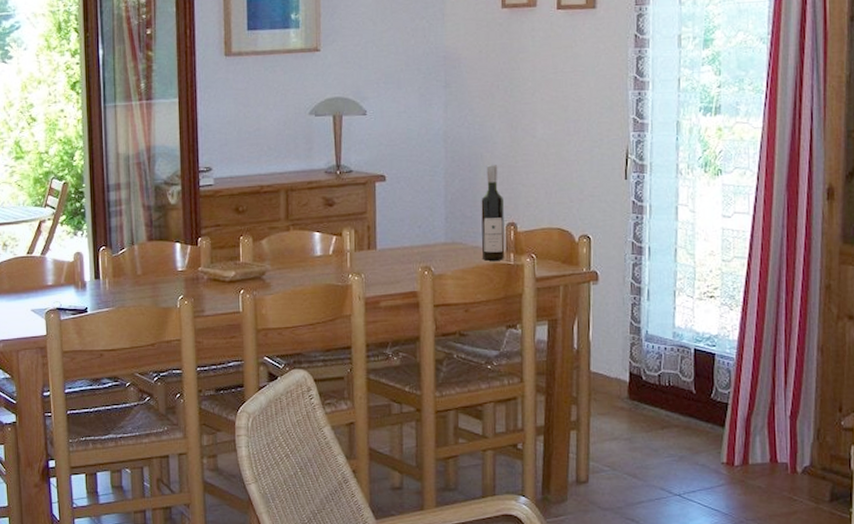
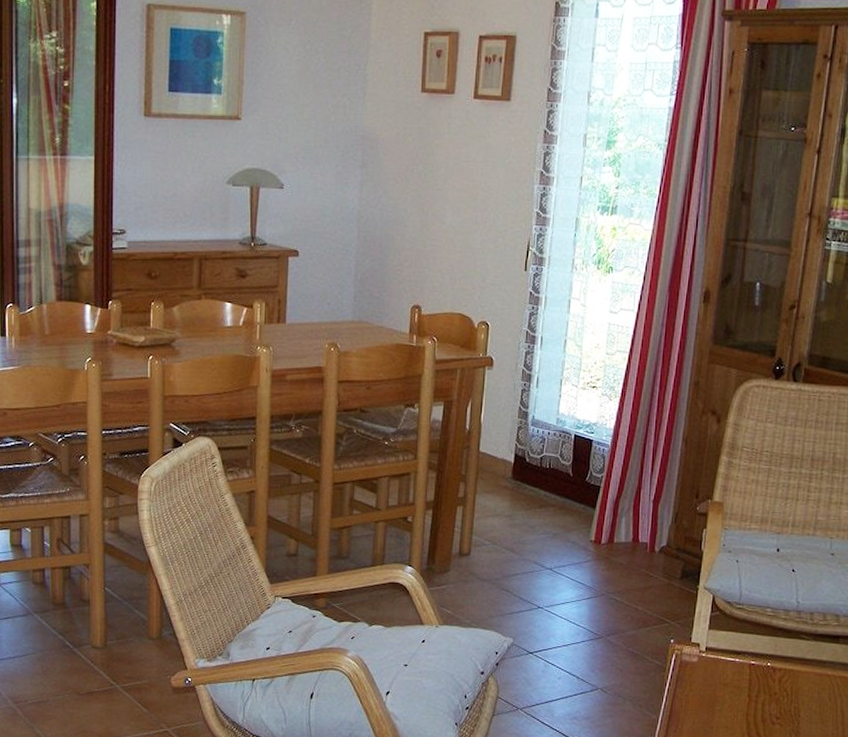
bottle: present [481,164,505,261] -> none [386,246,411,341]

